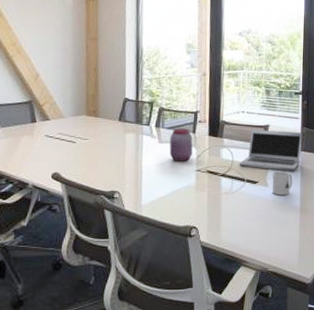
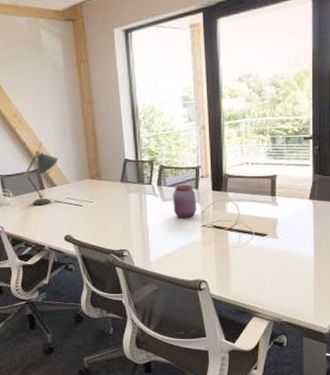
desk lamp: none [15,81,55,139] -> present [24,150,58,206]
laptop: present [239,129,303,171] -> none [246,180,315,222]
mug: present [272,171,293,196] -> none [282,222,305,247]

